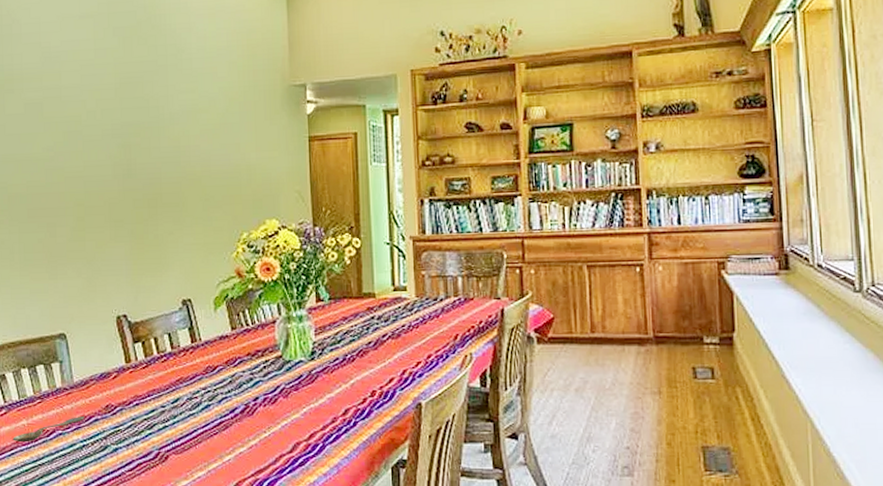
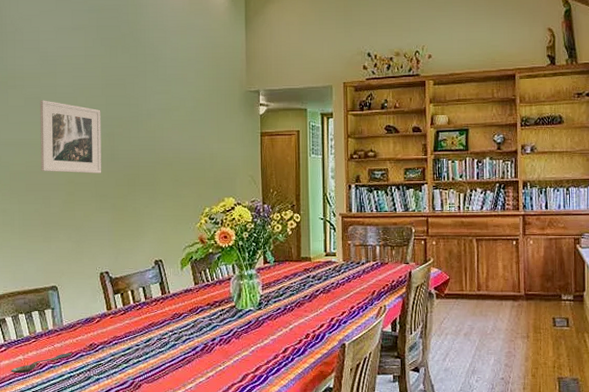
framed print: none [42,105,117,194] -> present [40,100,102,174]

